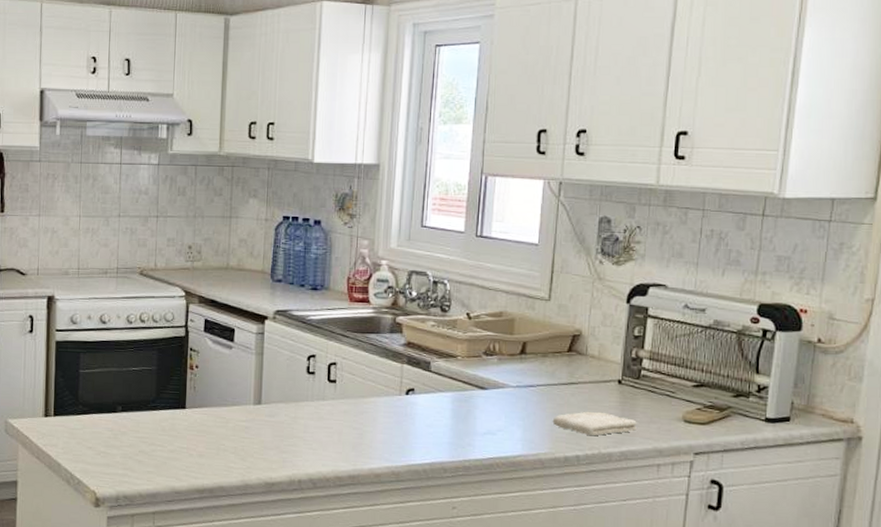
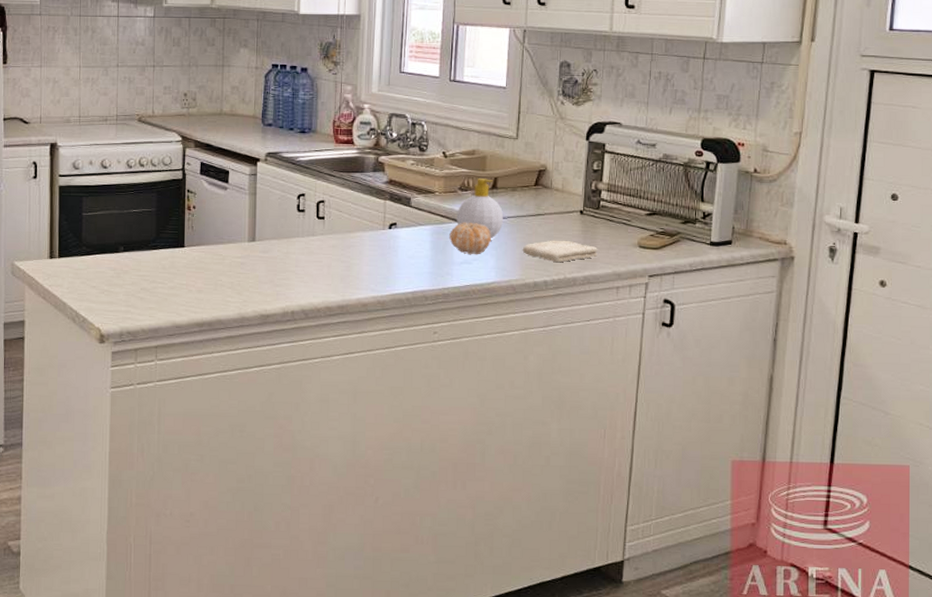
fruit: none [472,389,518,426] -> present [449,222,491,255]
soap bottle: none [480,343,533,408] -> present [456,178,504,238]

